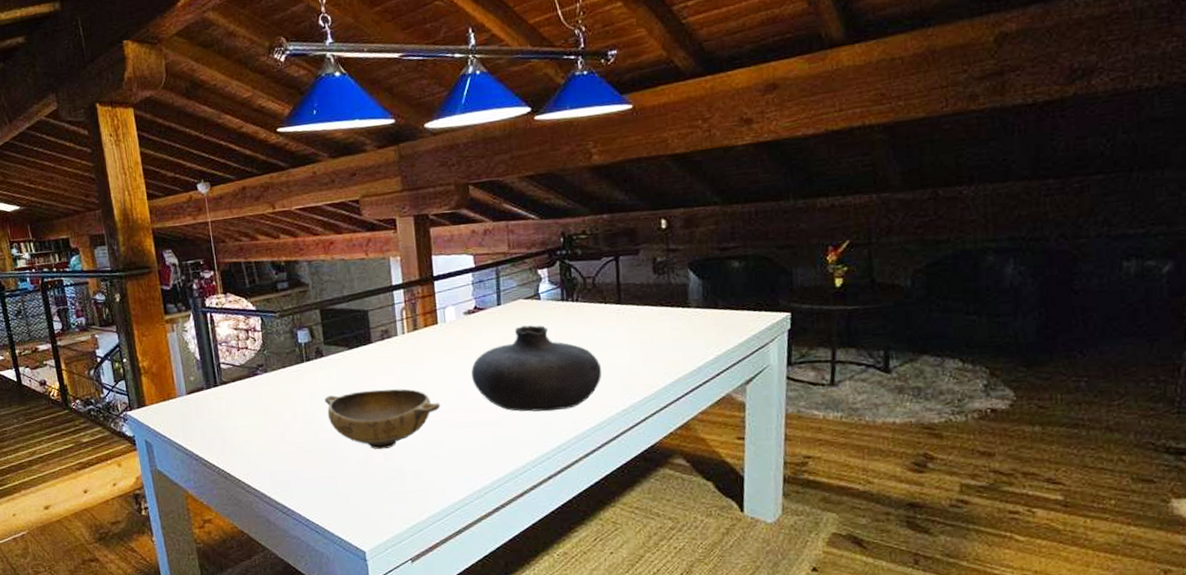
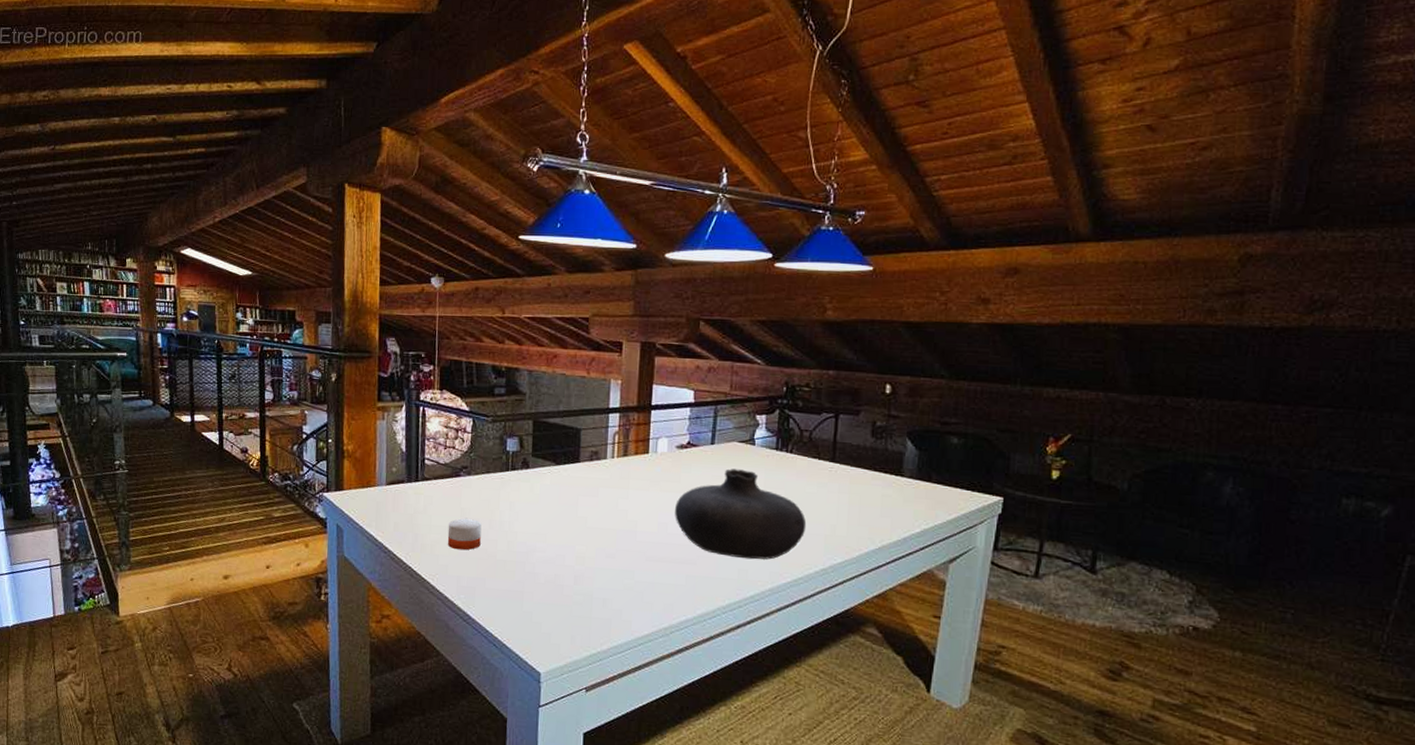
candle: none [253,414,288,447] -> present [447,518,482,551]
bowl: present [324,388,441,450] -> none [523,508,639,572]

